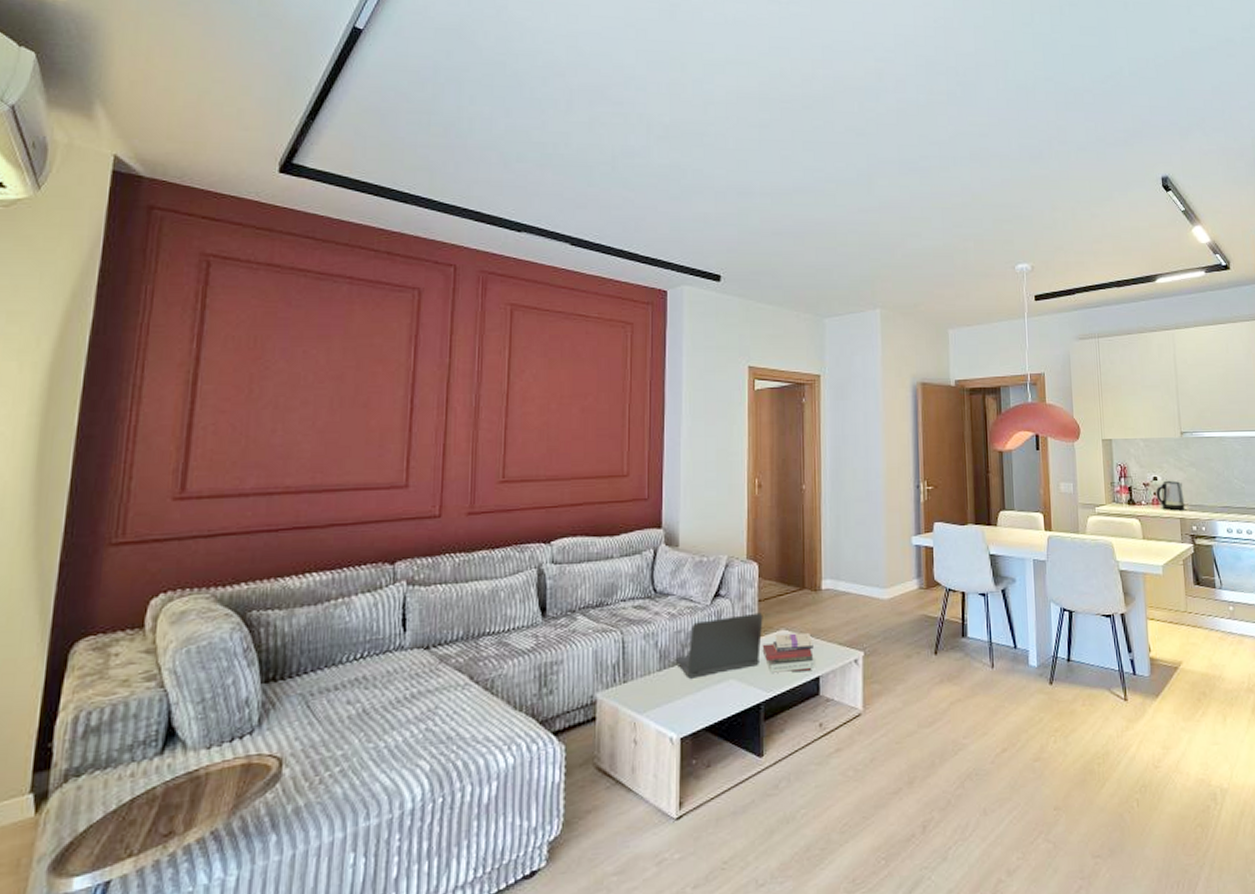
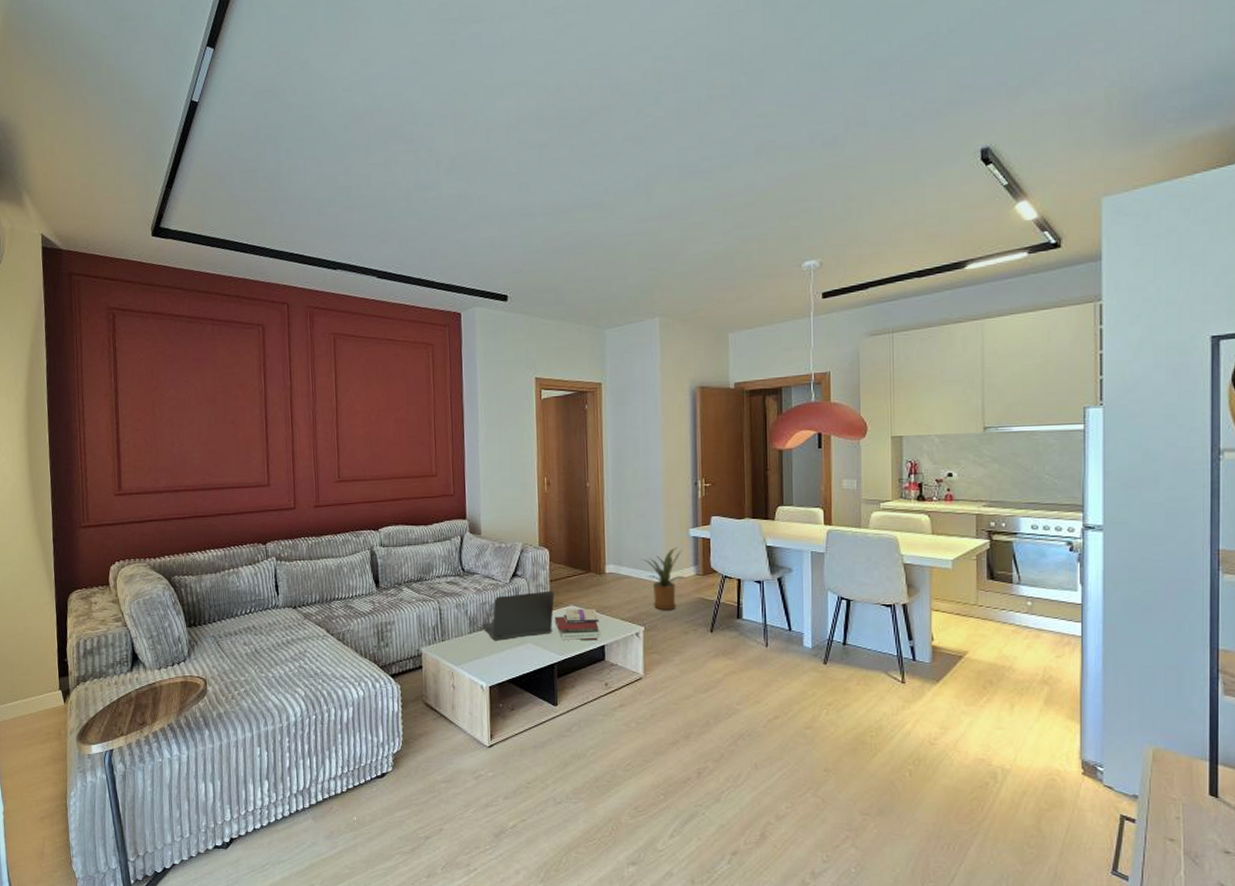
house plant: none [860,557,909,632] -> present [641,547,686,611]
kettle: present [1156,480,1185,511] -> none [950,476,983,507]

